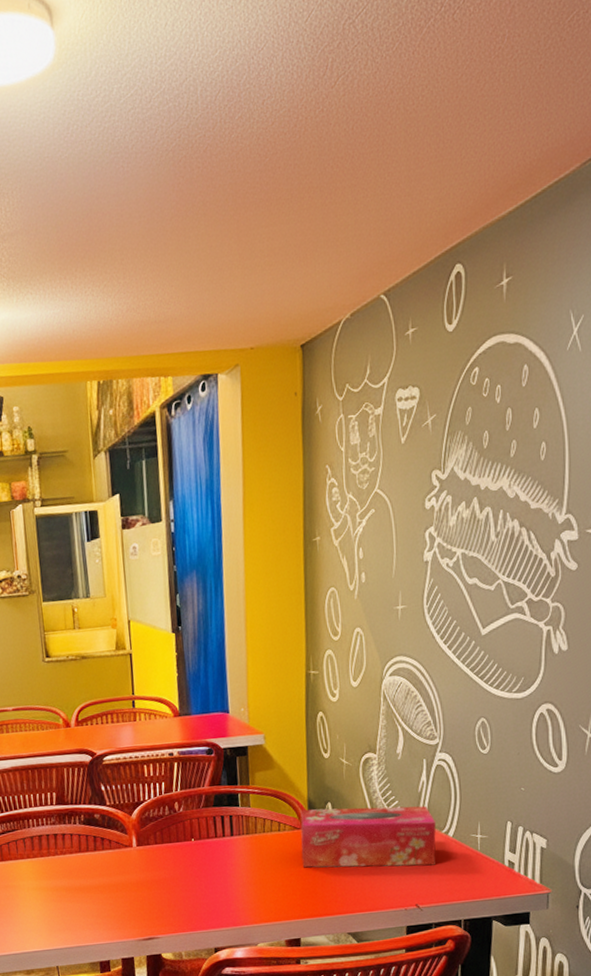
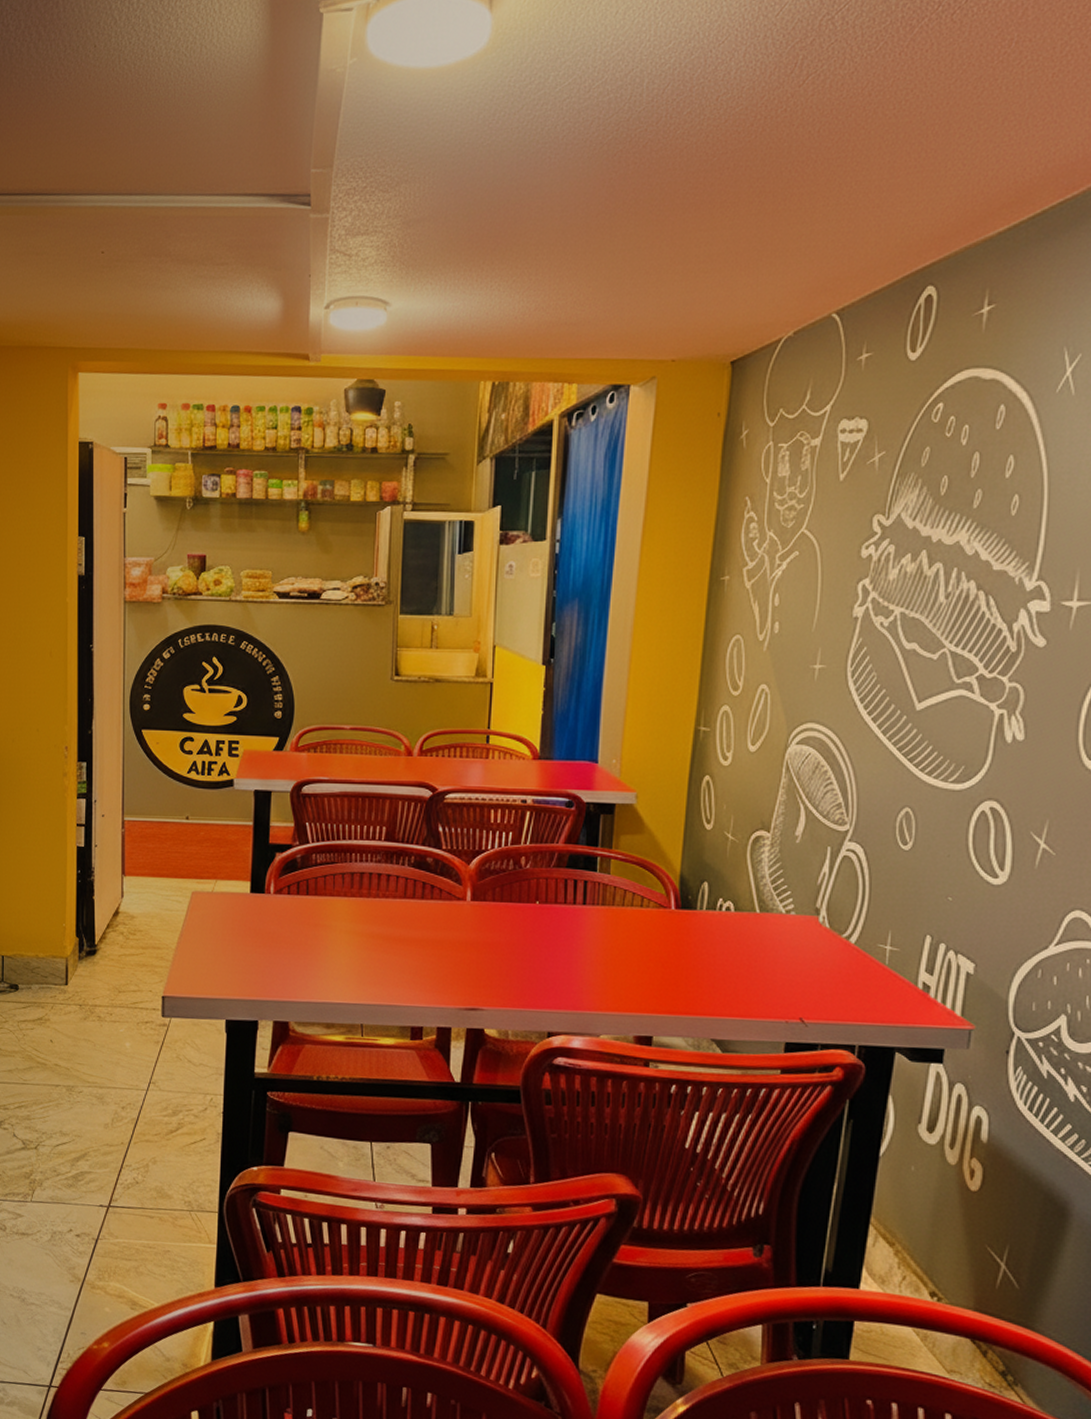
tissue box: present [300,805,436,868] -> none [665,886,836,974]

